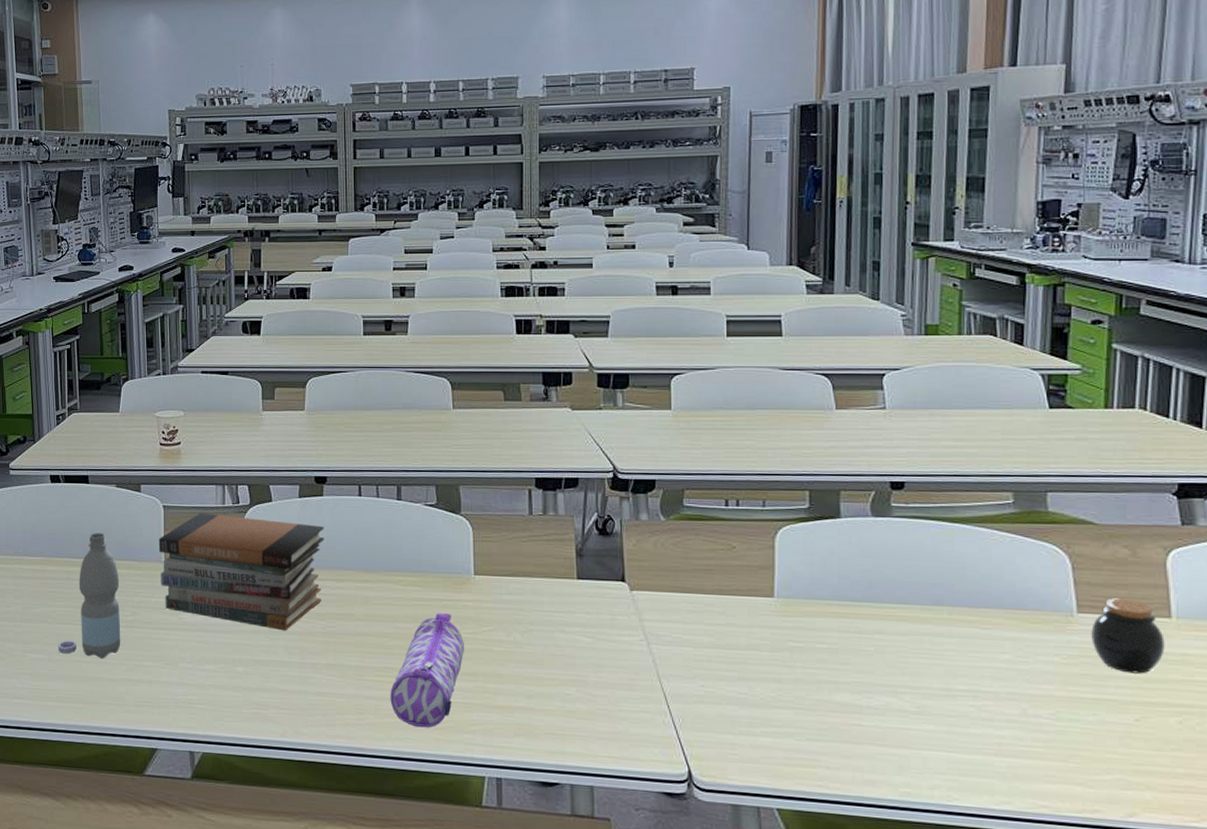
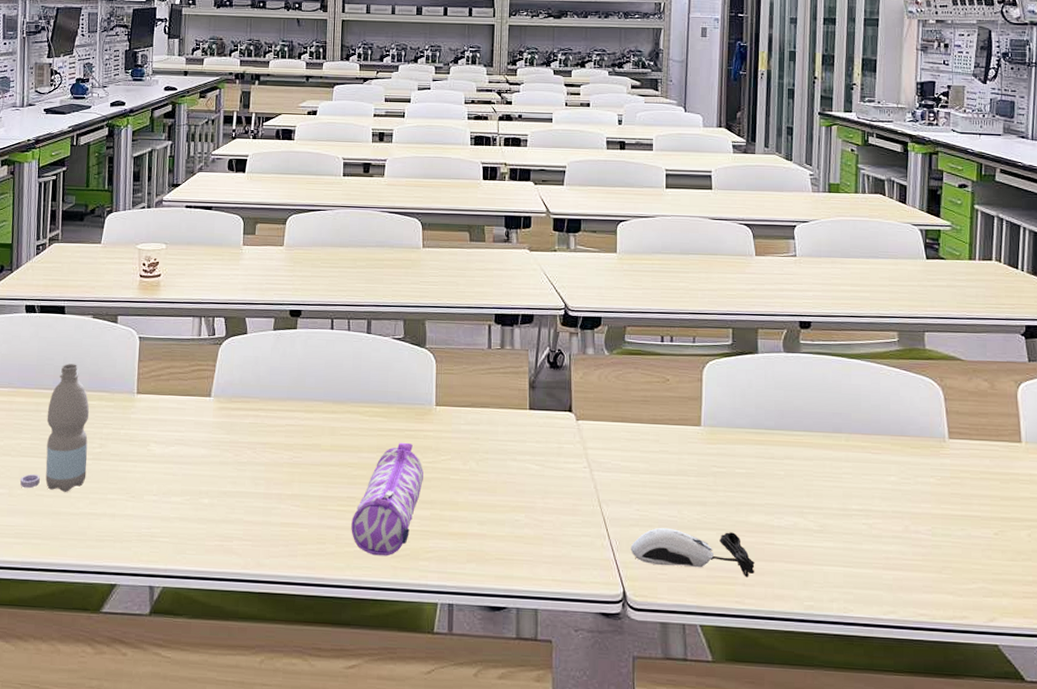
book stack: present [158,512,324,631] -> none [131,344,297,462]
computer mouse: none [695,704,840,760] -> present [630,527,755,577]
jar: present [1091,598,1165,674] -> none [959,425,1017,493]

